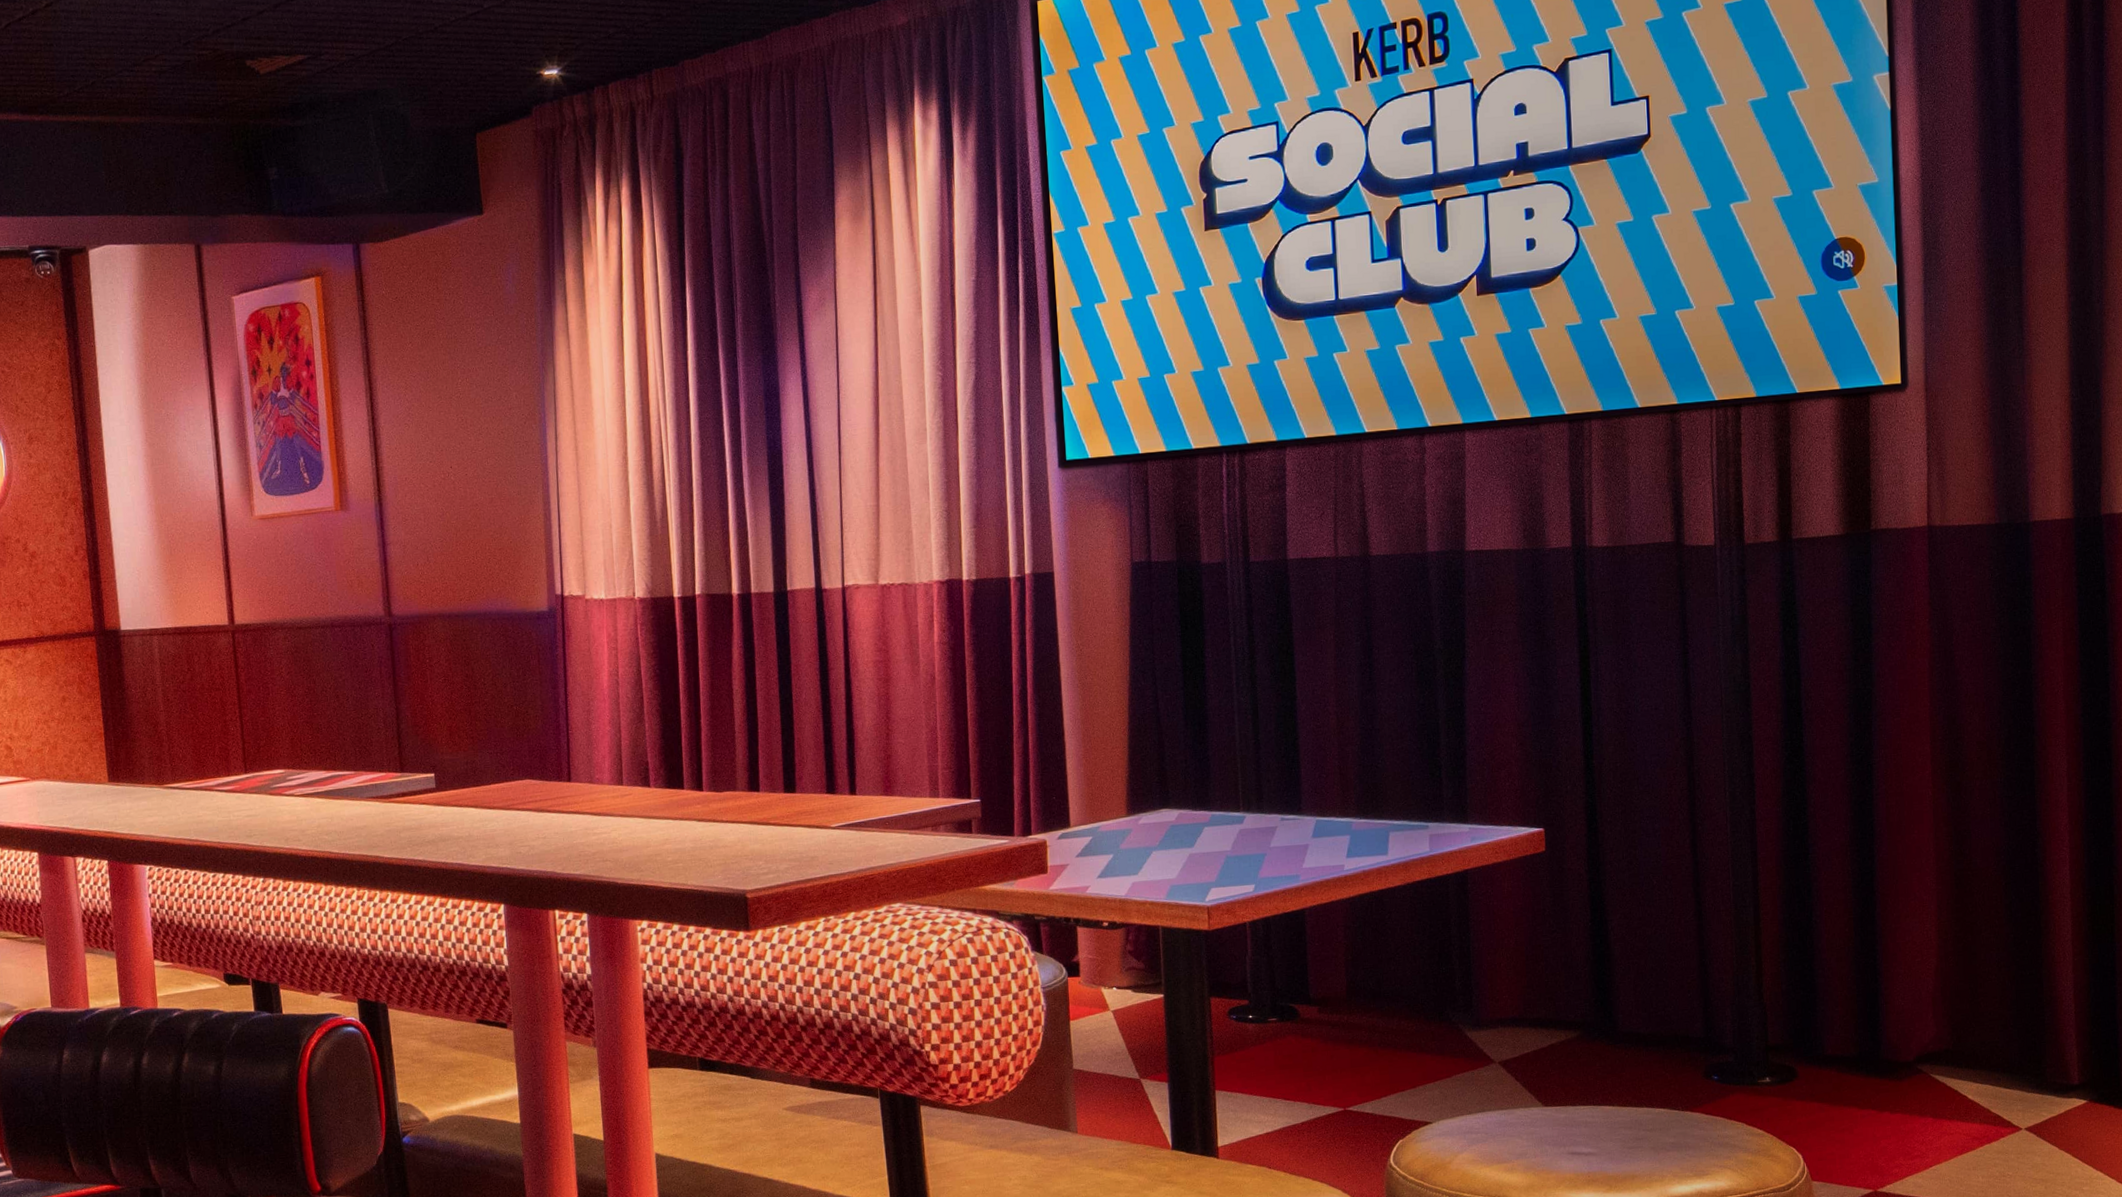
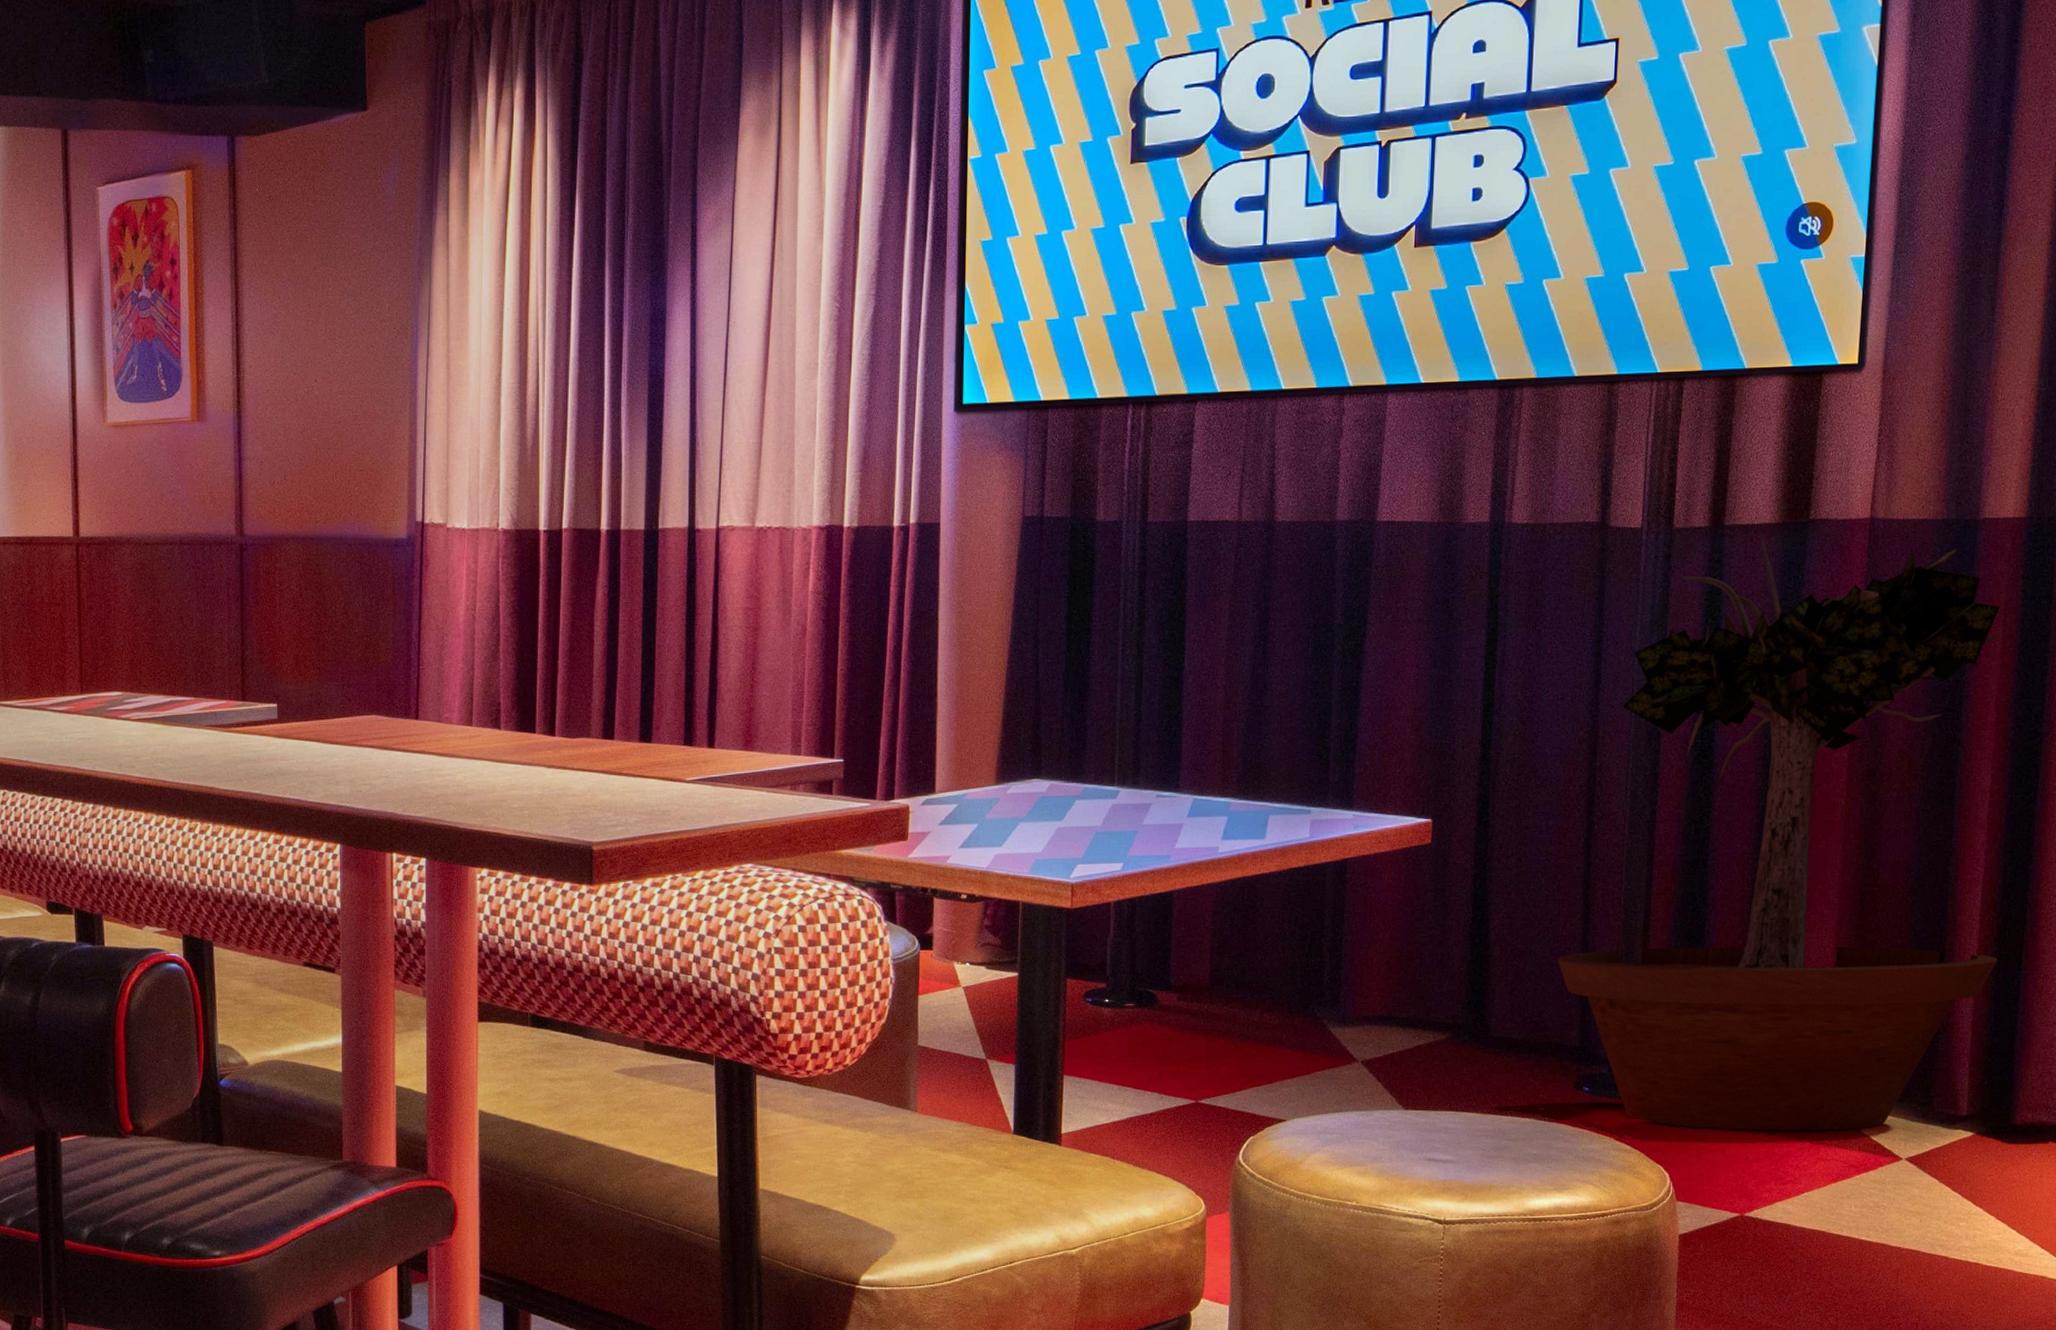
potted tree: none [1675,547,2092,1109] -> present [1557,535,2004,1131]

